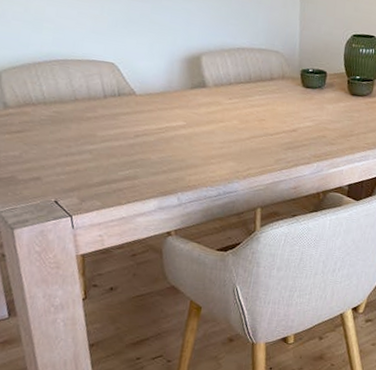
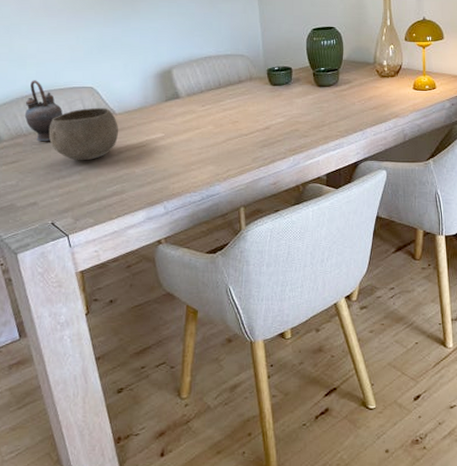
teapot: none [35,46,78,114] -> present [24,80,62,141]
bowl: none [60,84,138,140] -> present [48,107,119,161]

